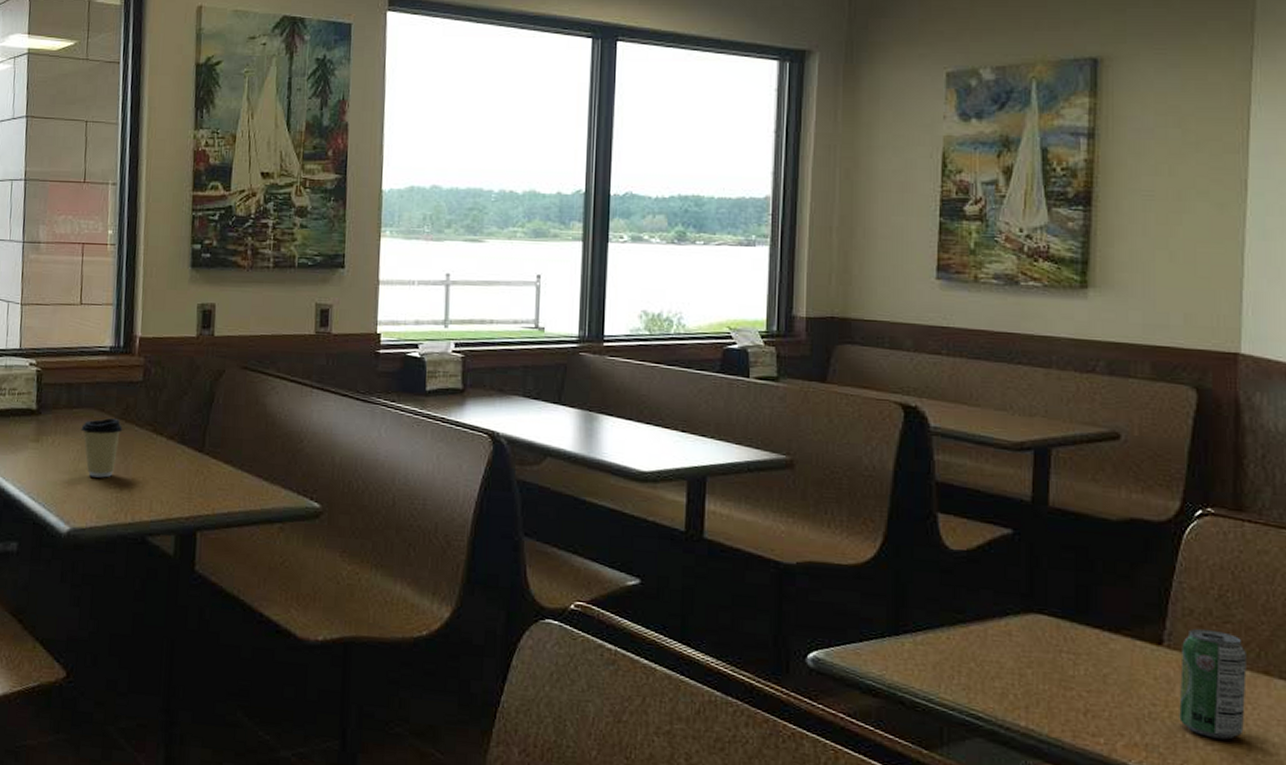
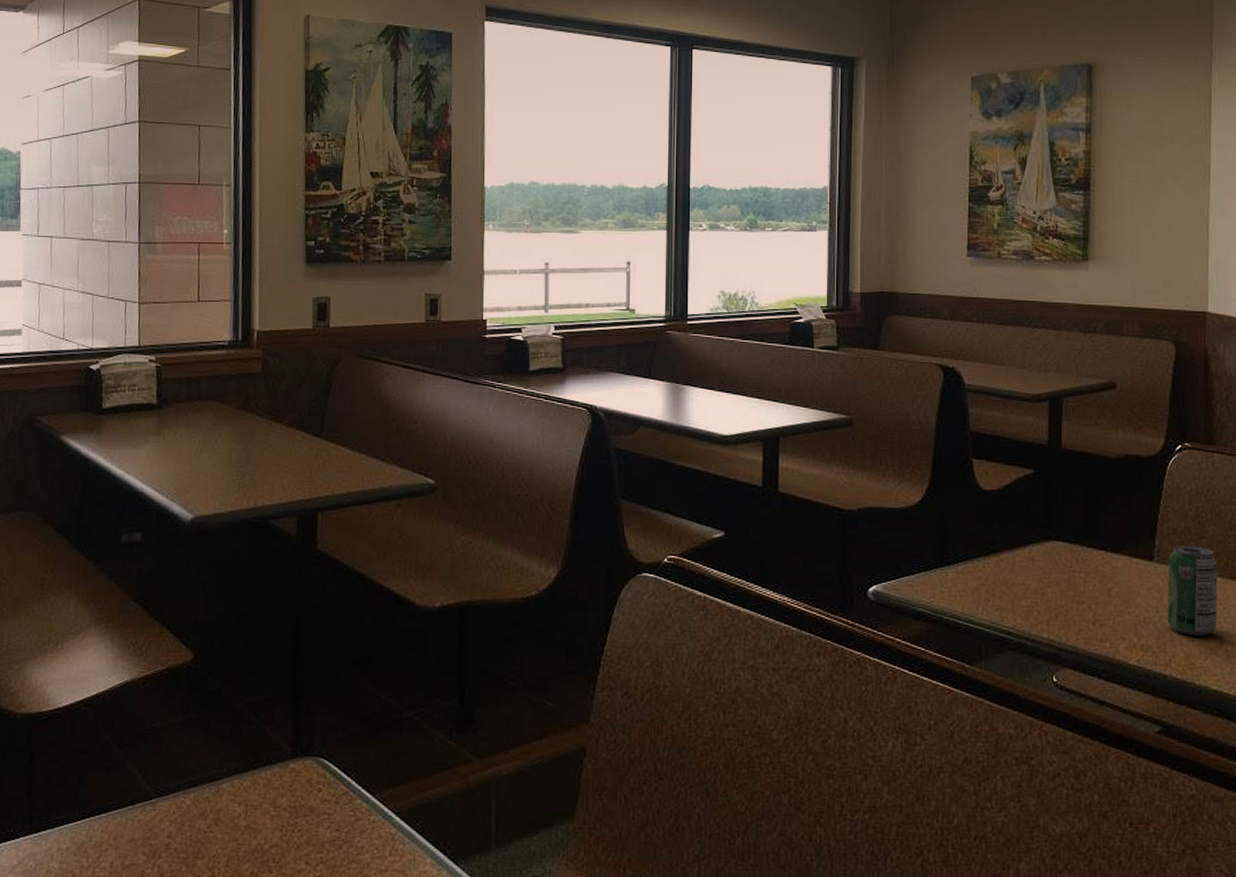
coffee cup: present [81,418,123,478] -> none [202,409,244,466]

